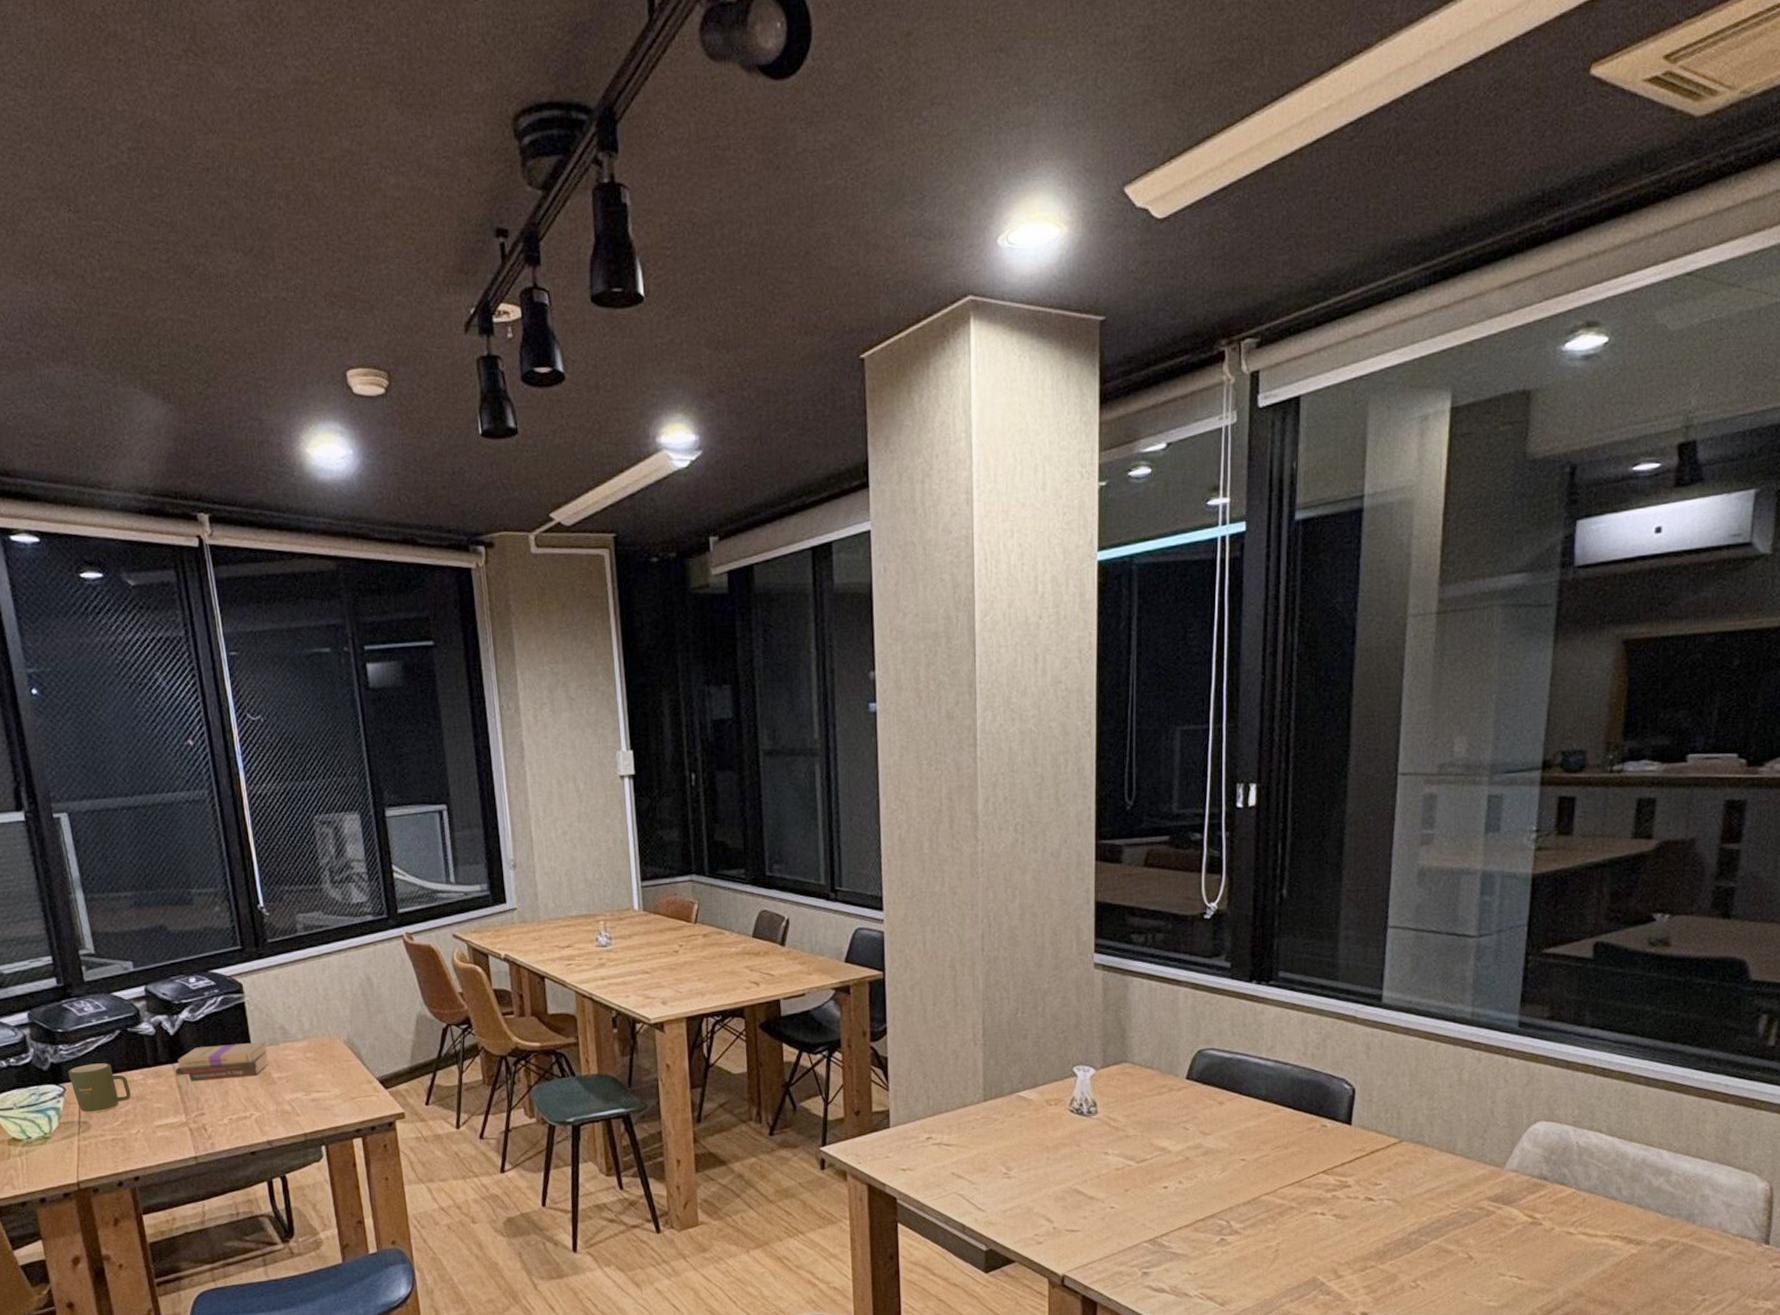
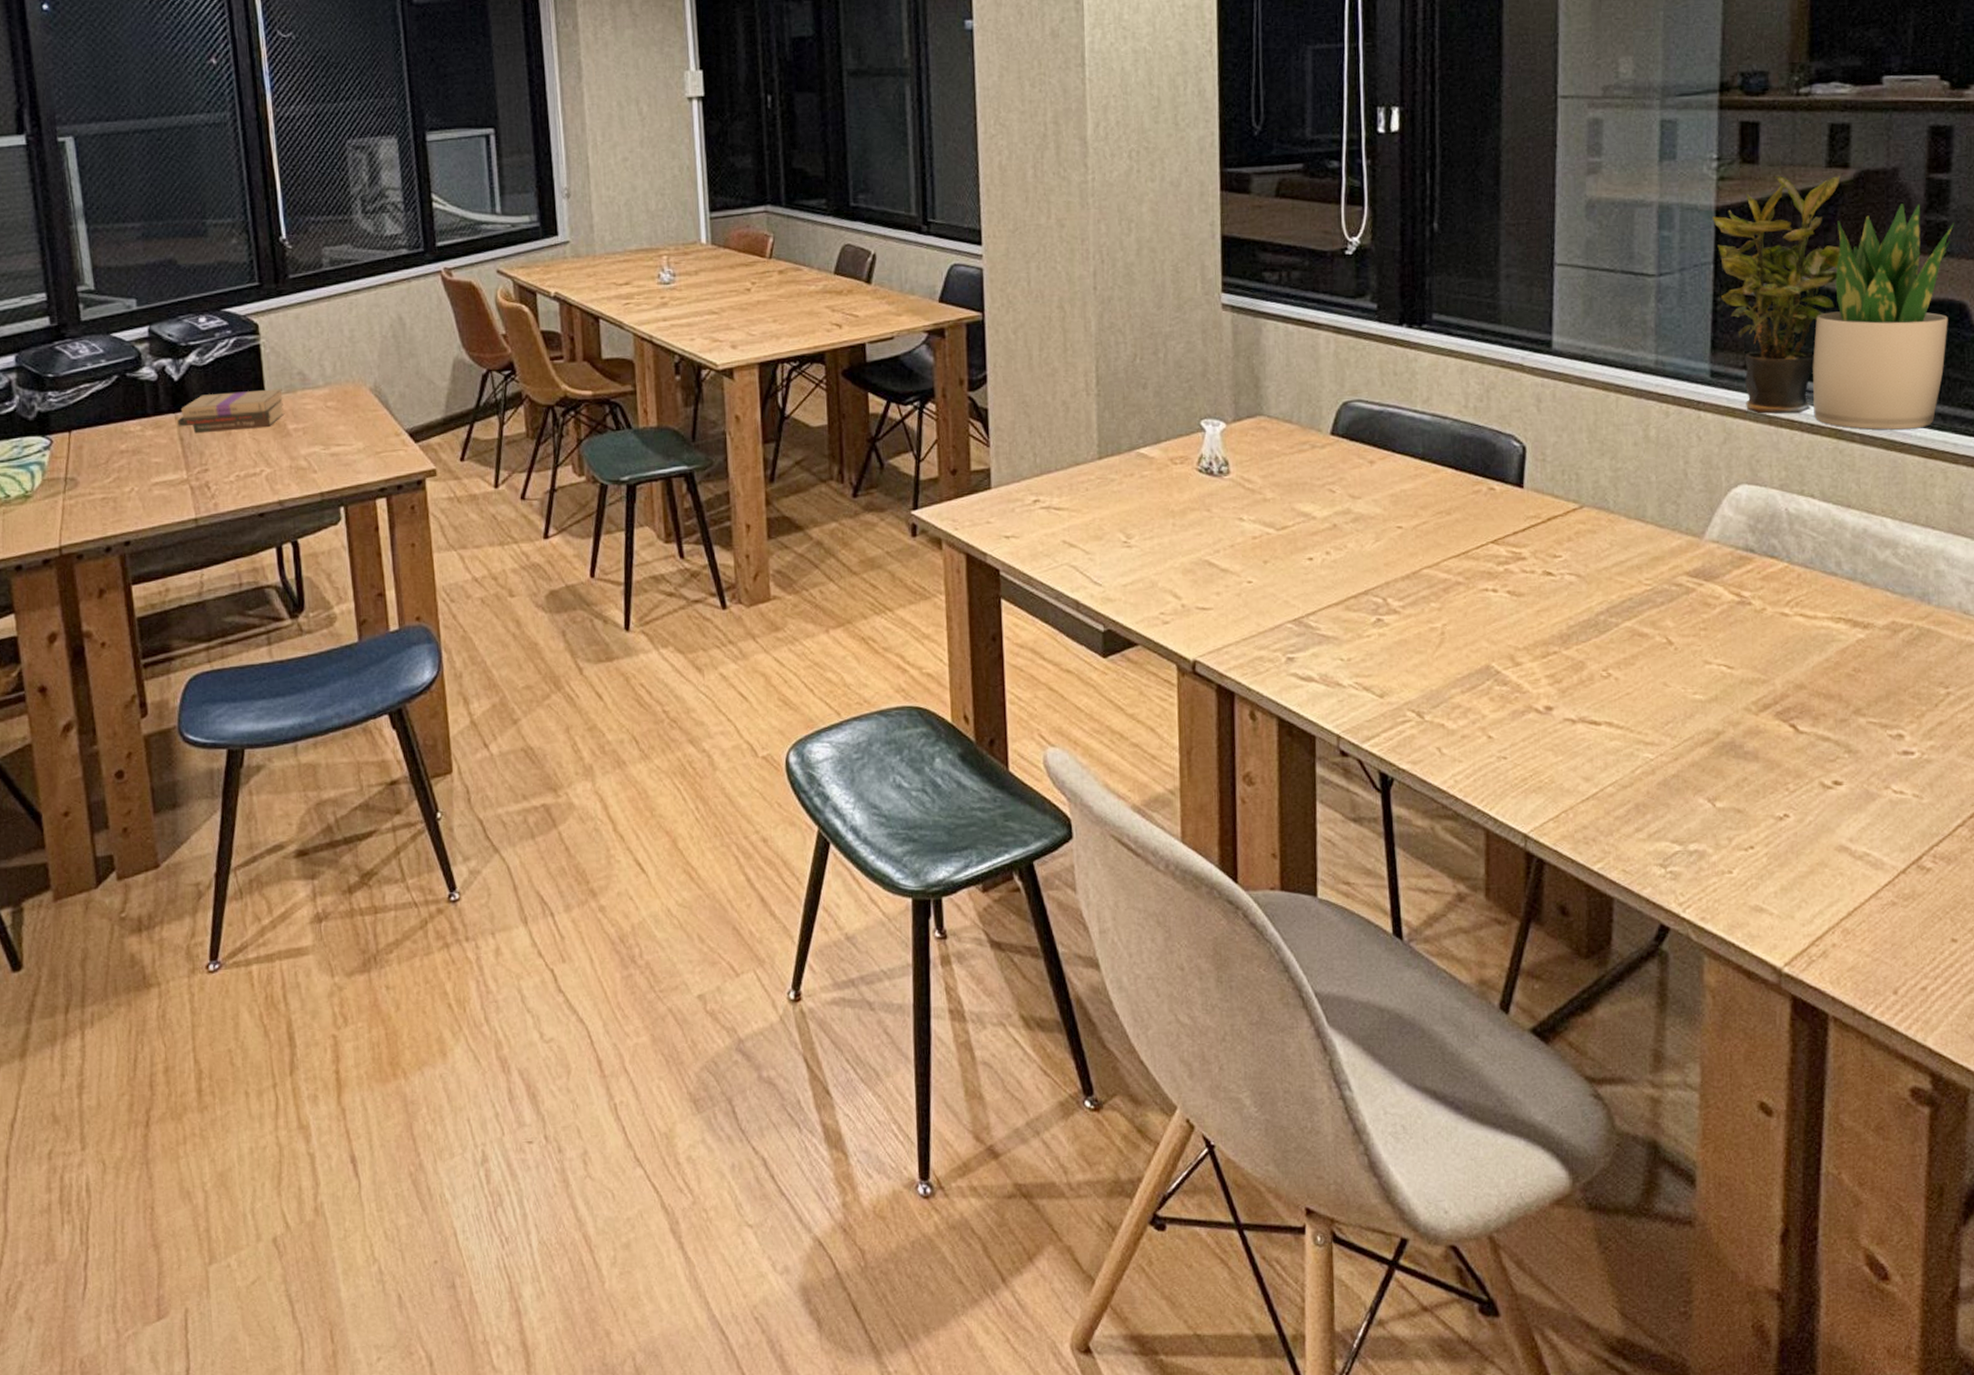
mug: present [68,1063,131,1114] -> none [56,412,126,469]
potted plant: none [1529,845,1644,1060] -> present [1713,175,1841,415]
planter: none [1606,871,1742,1073] -> present [1813,204,1955,430]

